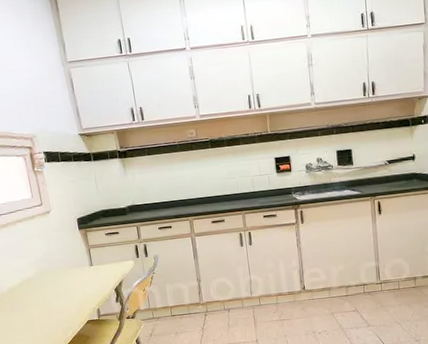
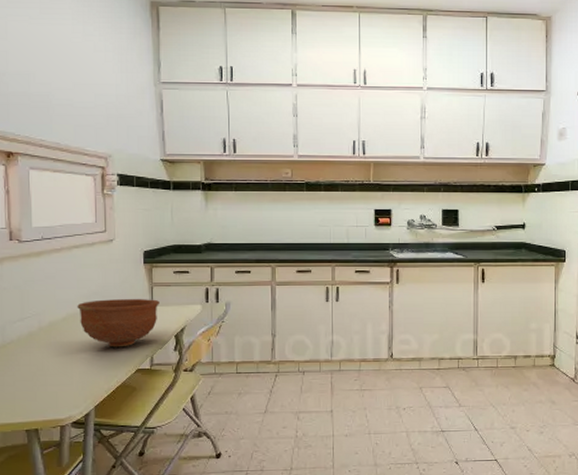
bowl: none [29,259,98,304] -> present [77,299,160,347]

